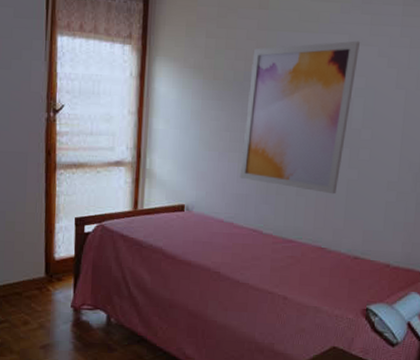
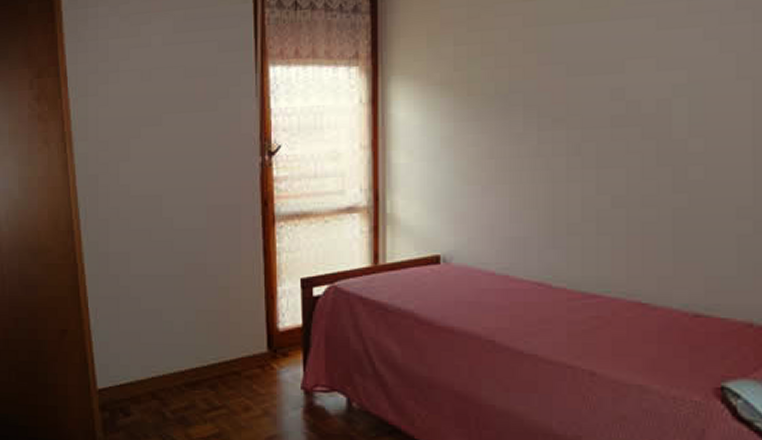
wall art: present [239,40,361,195] -> none [513,23,675,230]

